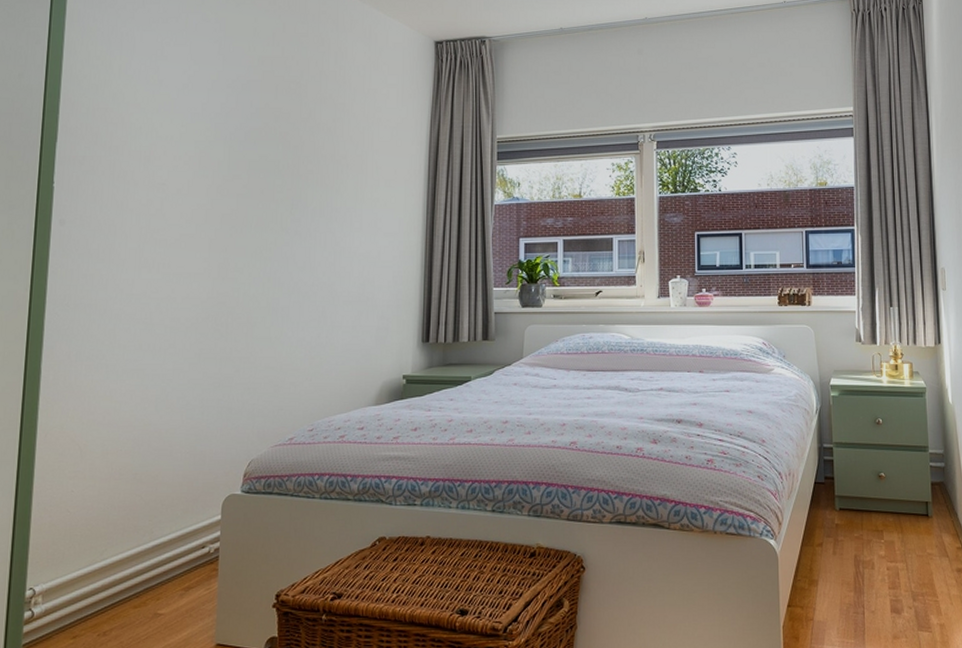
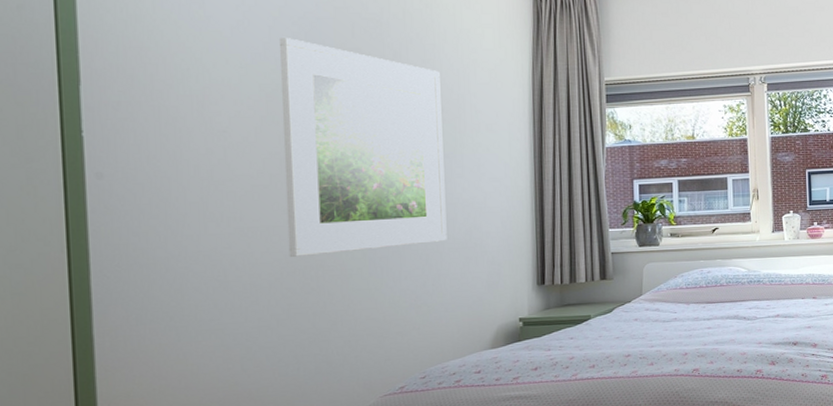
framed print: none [205,99,347,303] -> present [280,38,447,257]

